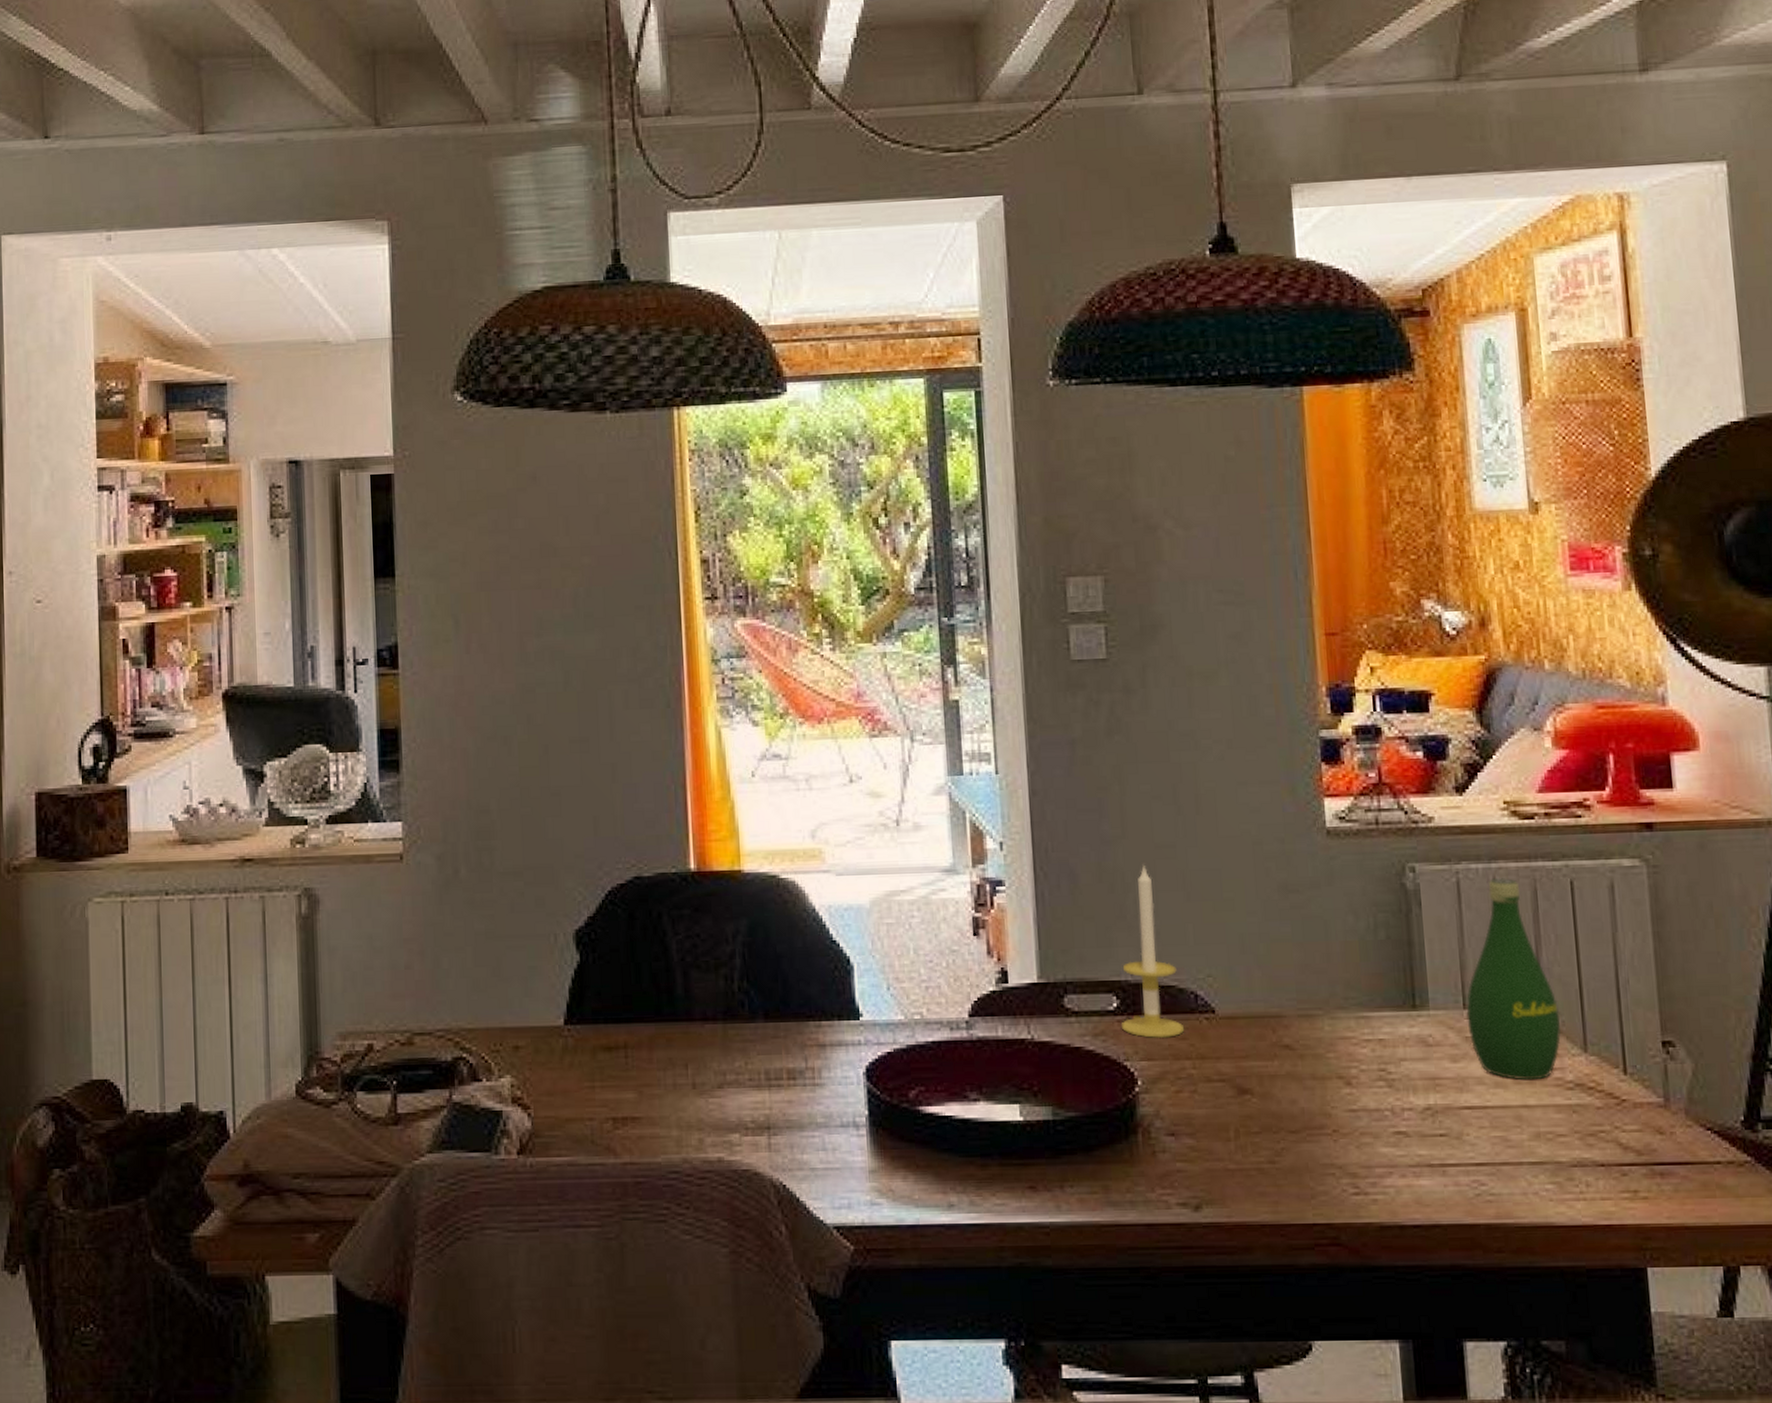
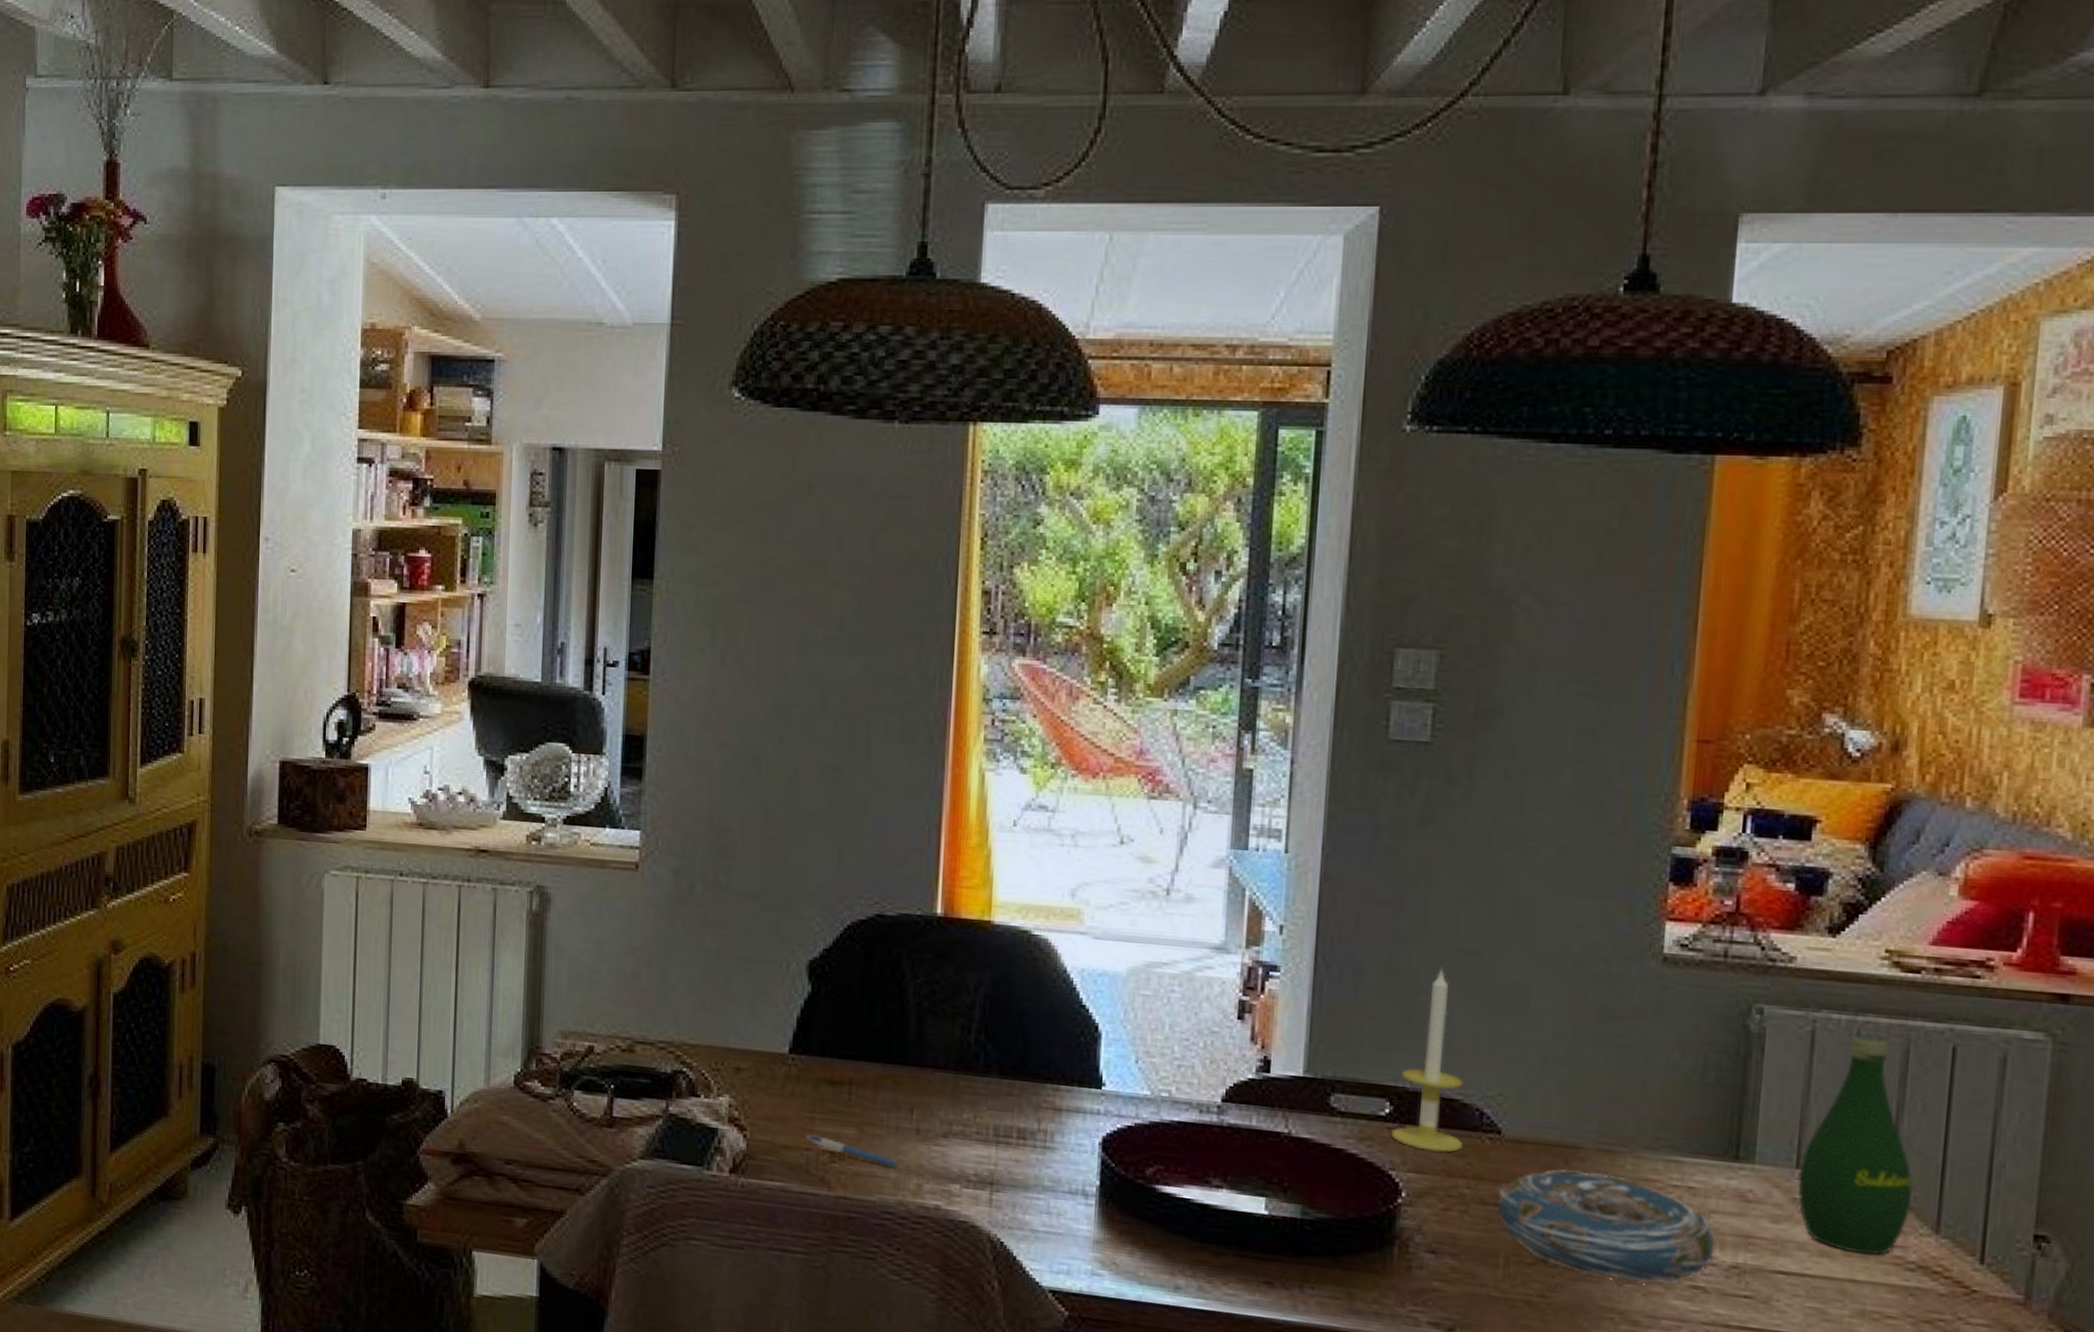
pen: none [588,1103,682,1126] -> present [806,1134,901,1168]
decorative bowl: none [1221,1038,1410,1137] -> present [1497,1169,1716,1284]

